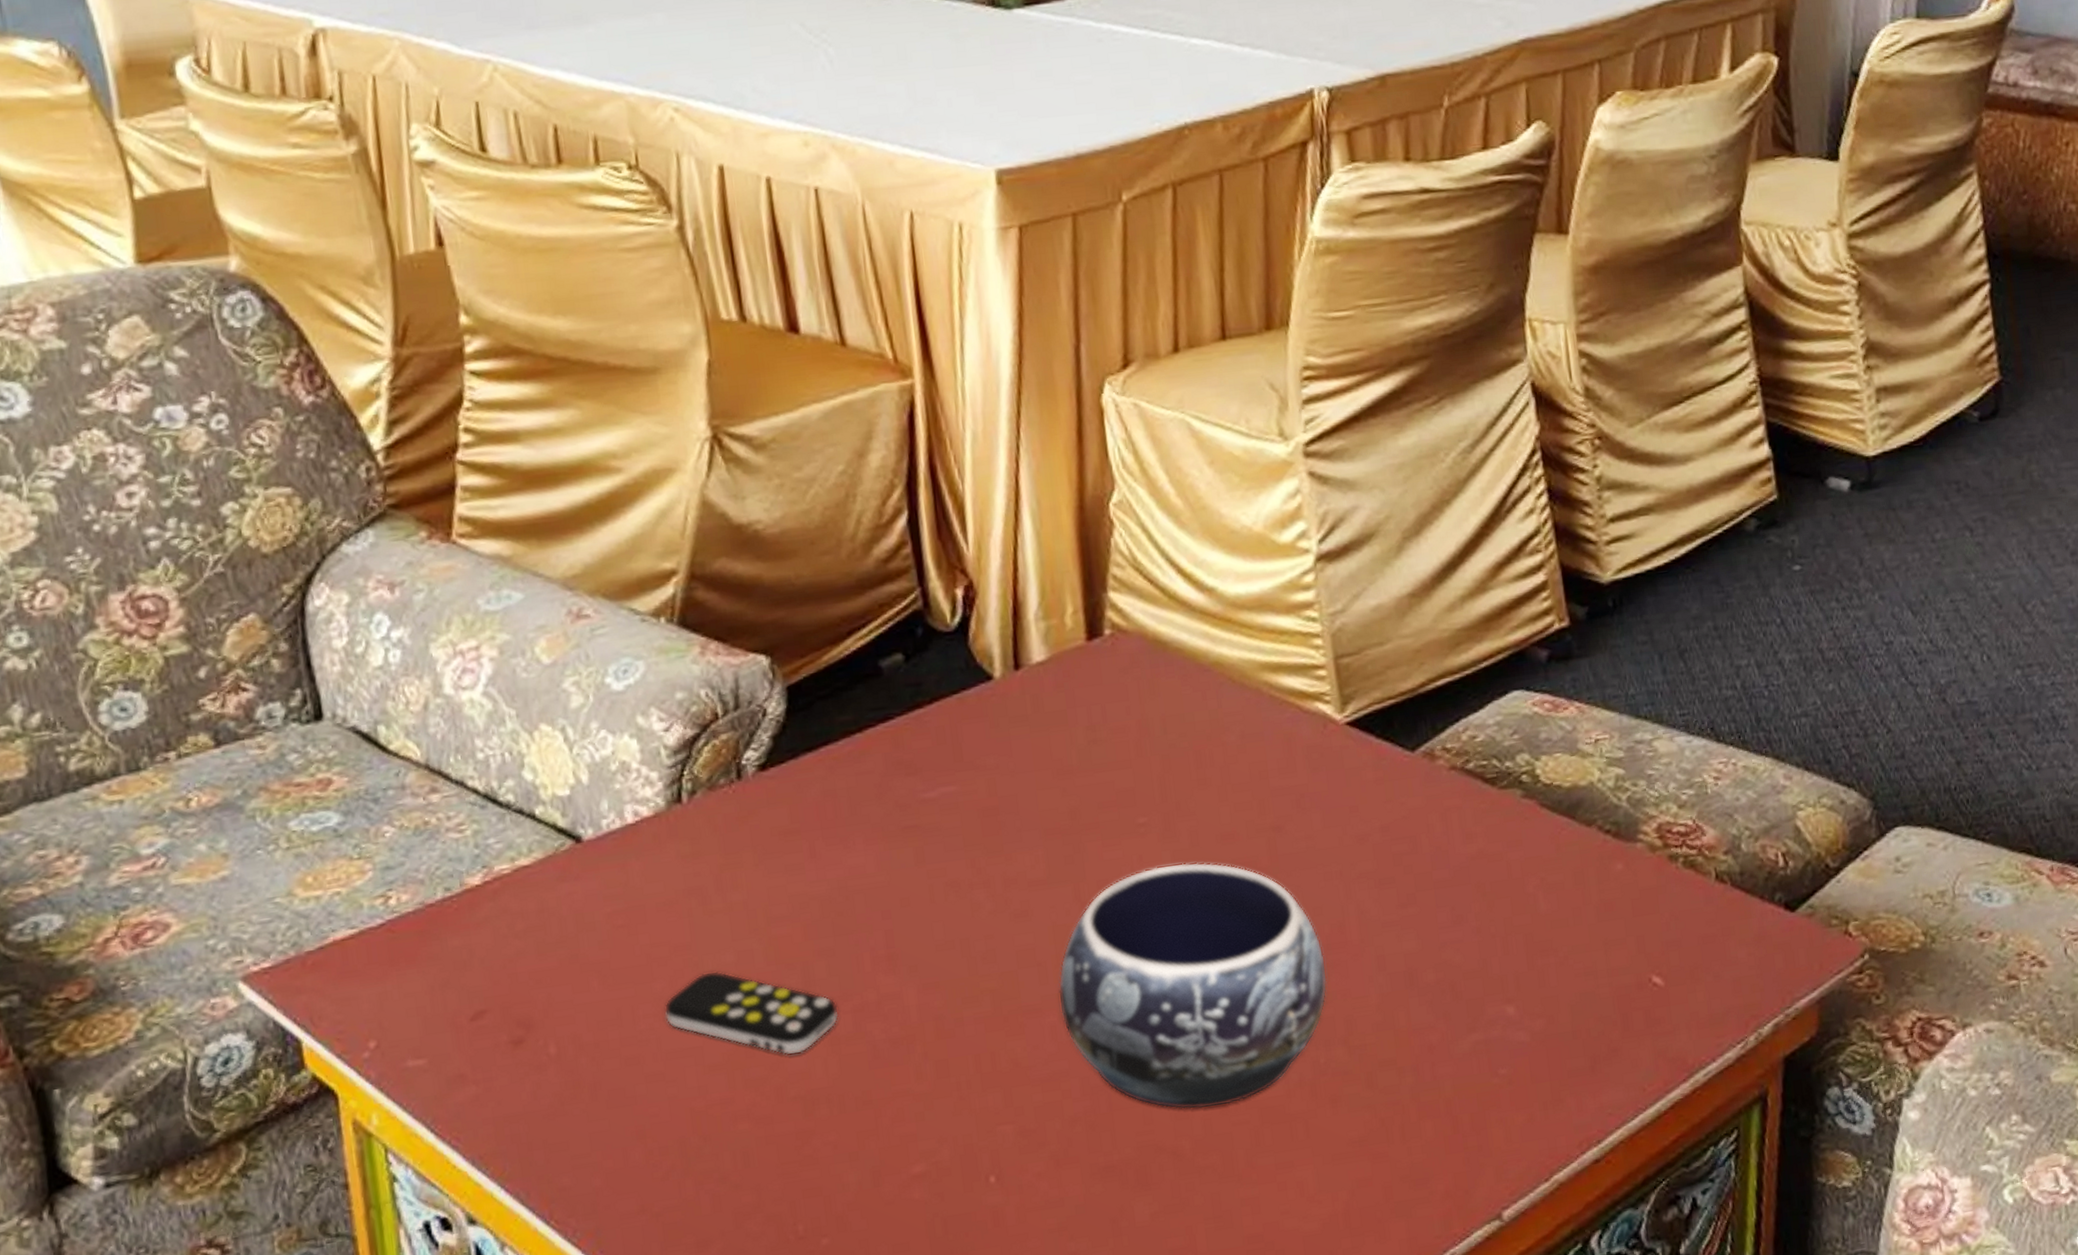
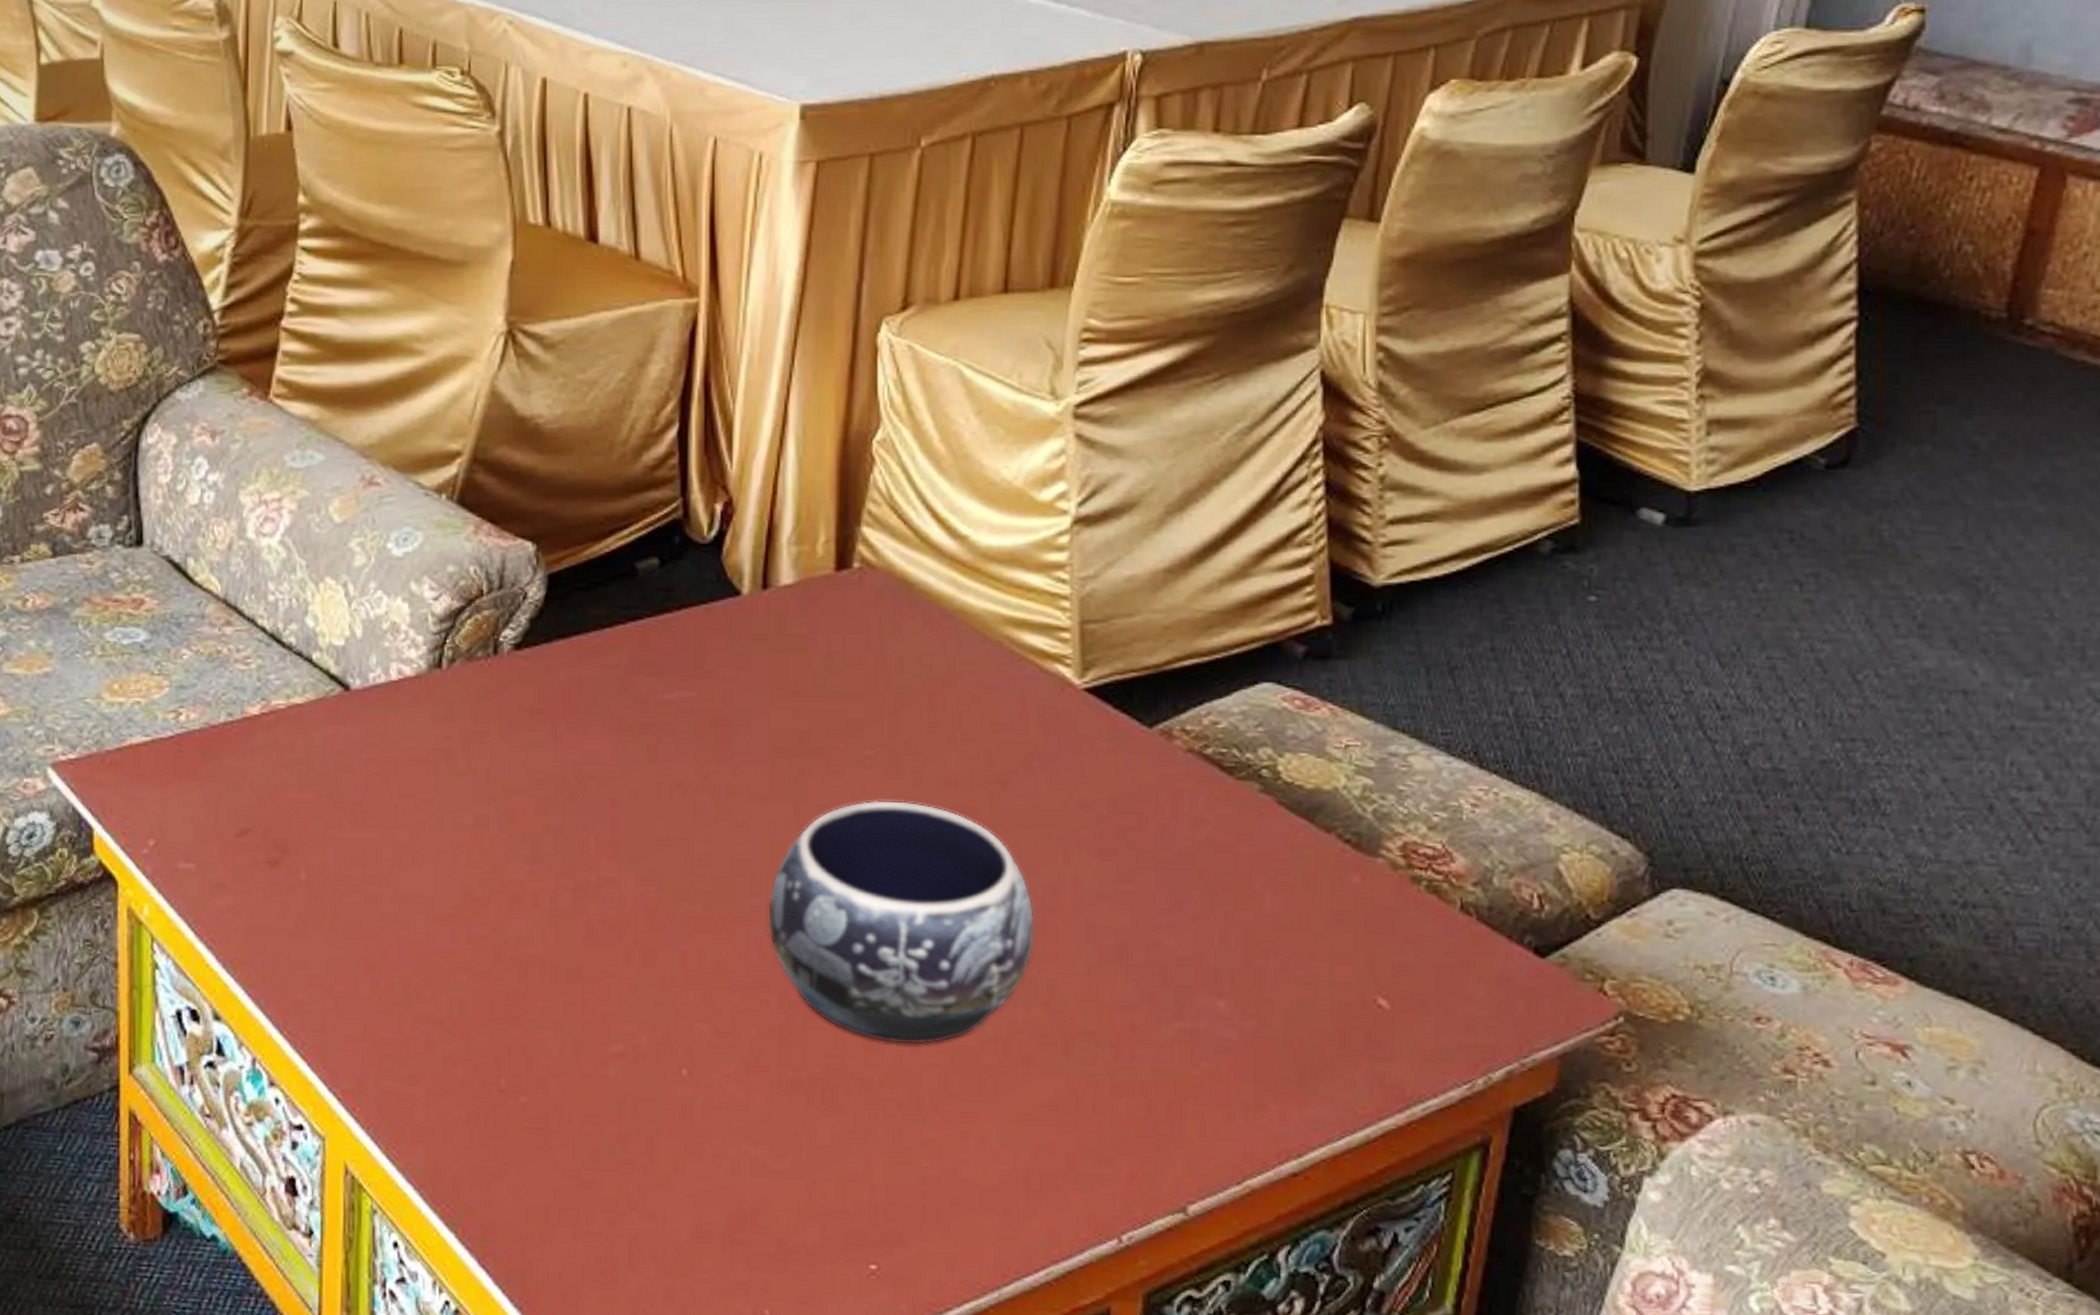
remote control: present [664,970,839,1056] -> none [404,828,560,920]

